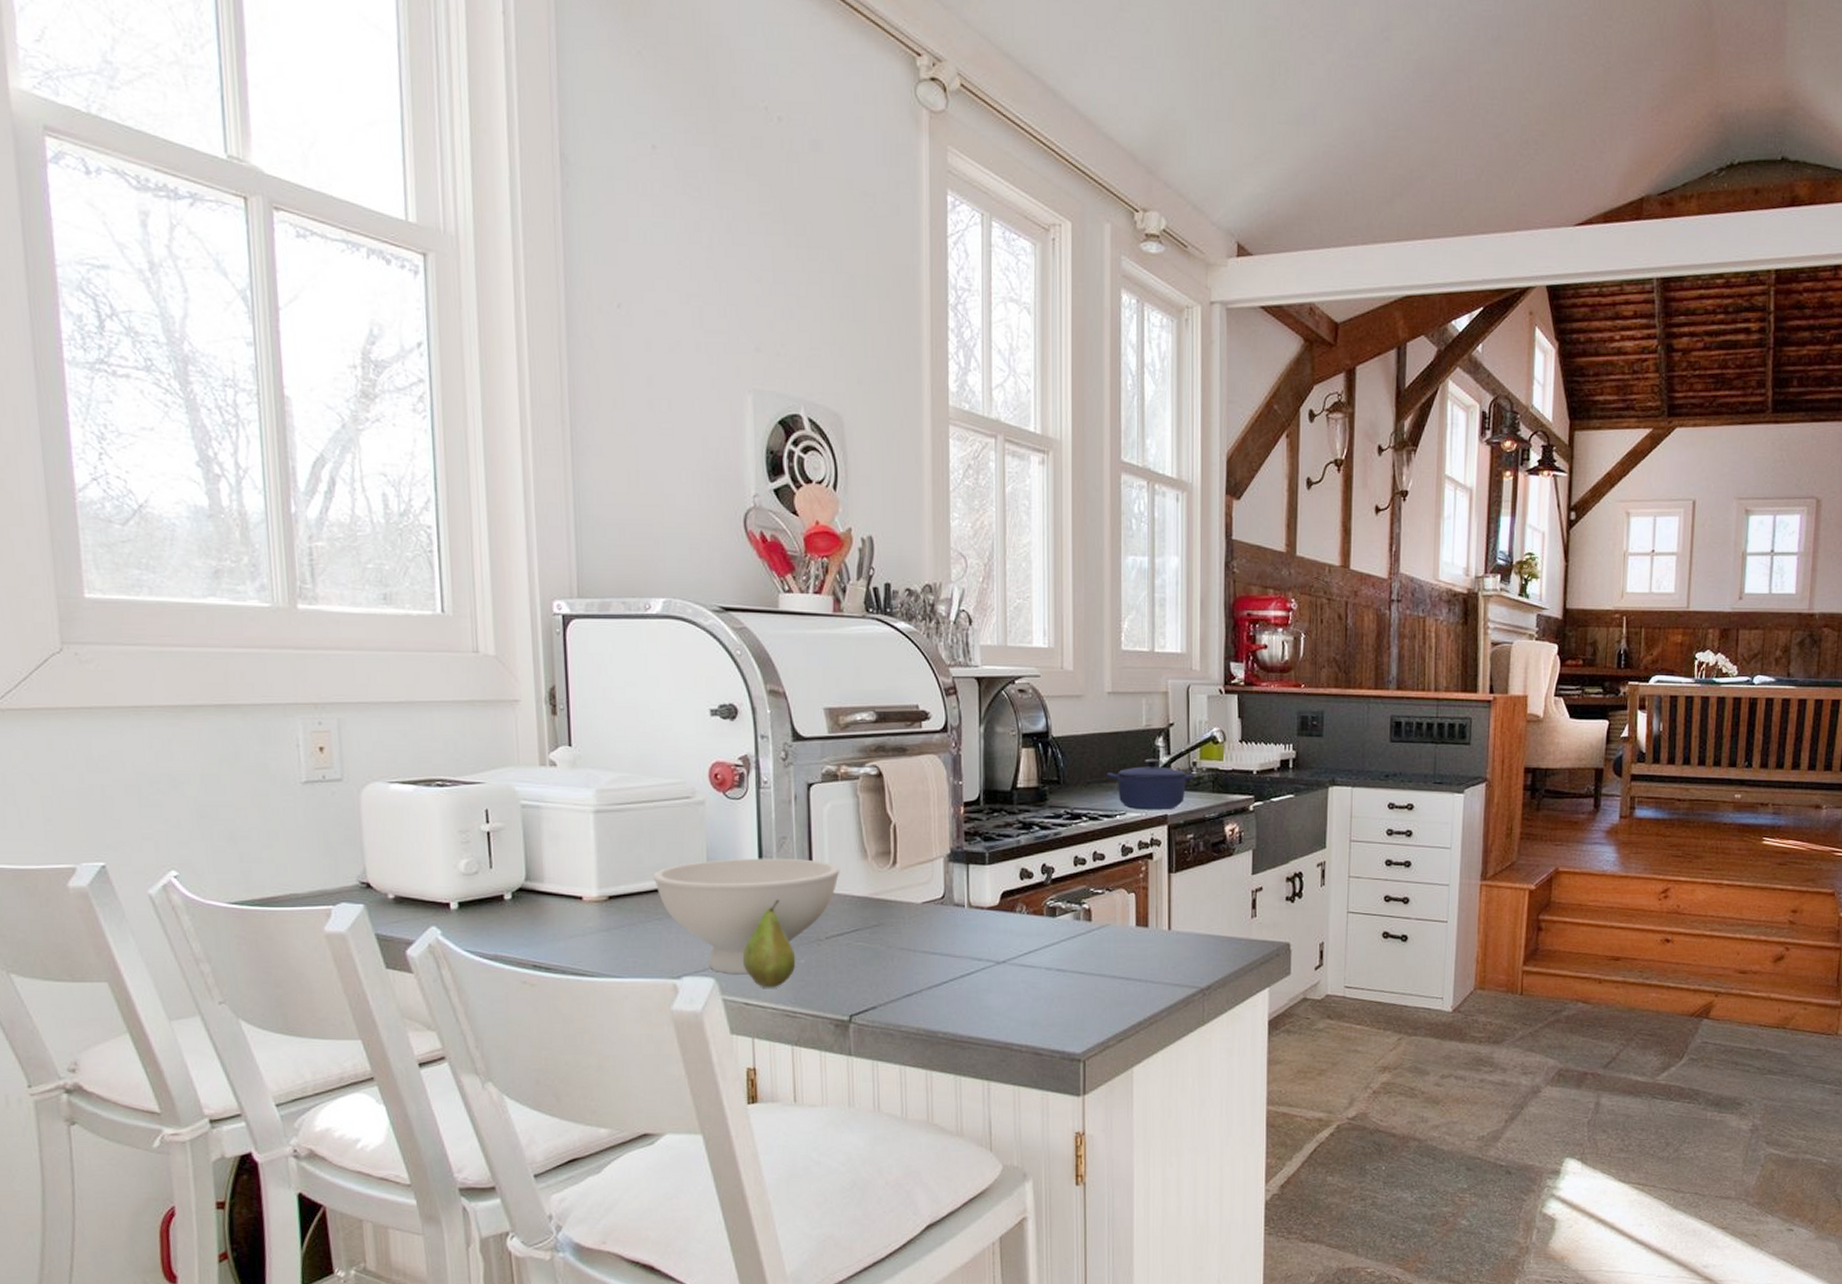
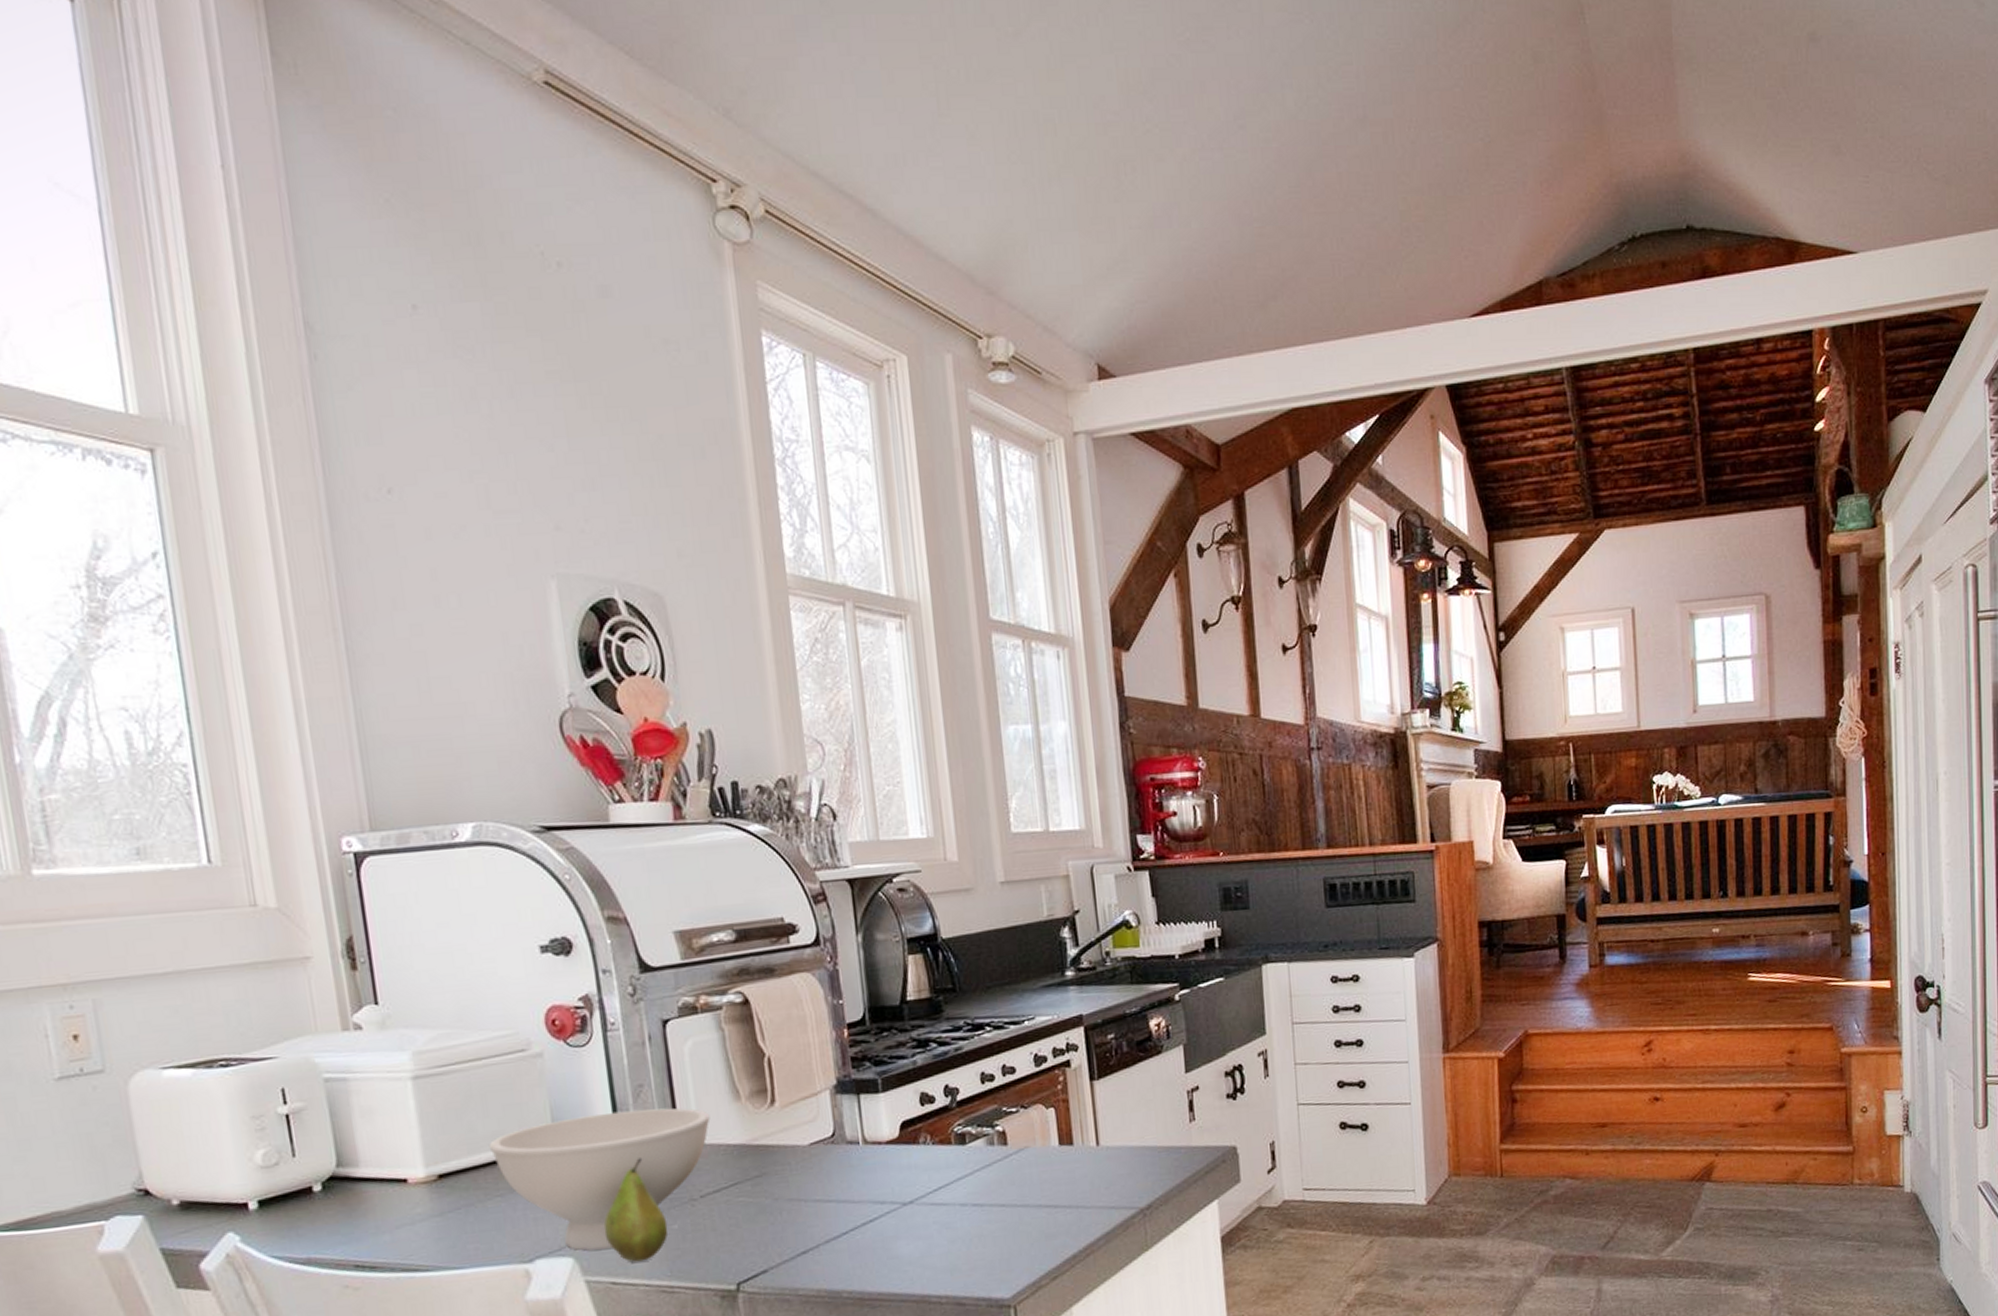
cooking pot: present [1107,758,1195,810] -> none [1009,952,1110,1013]

